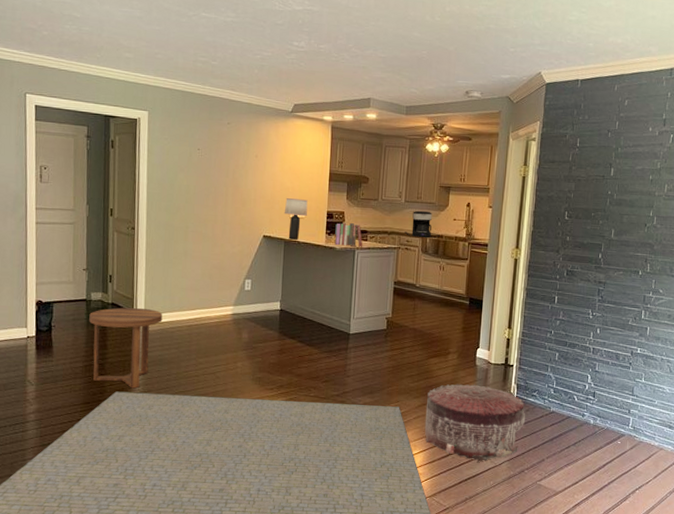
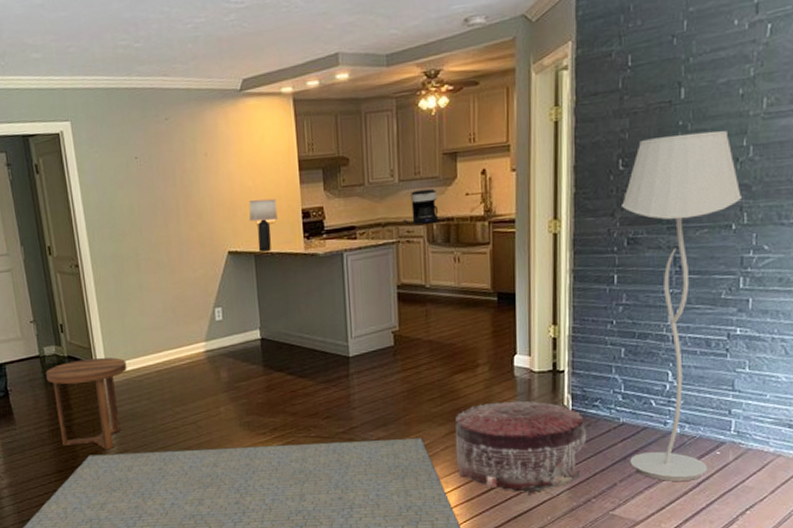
books: present [334,223,363,247] -> none [314,220,352,251]
floor lamp: none [555,200,648,463] -> present [622,131,743,482]

